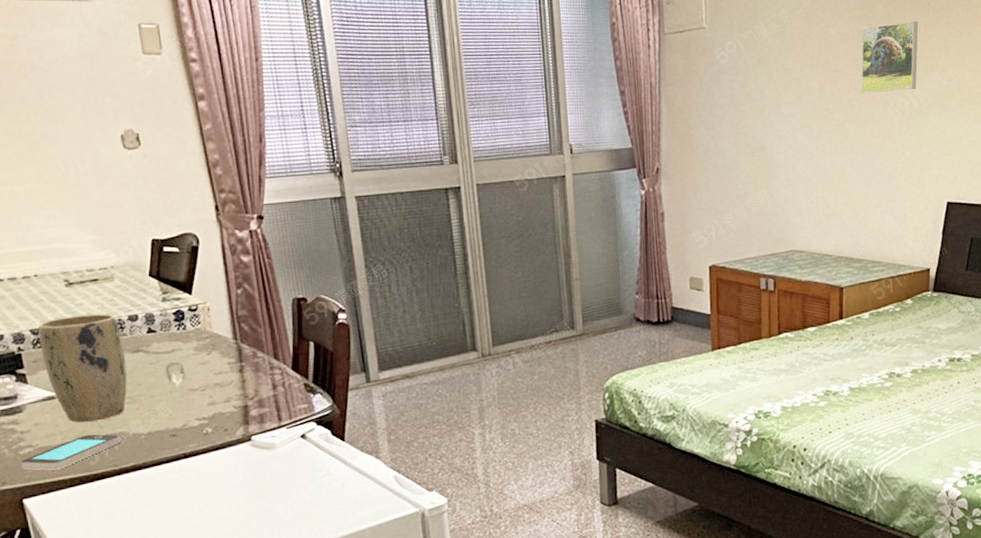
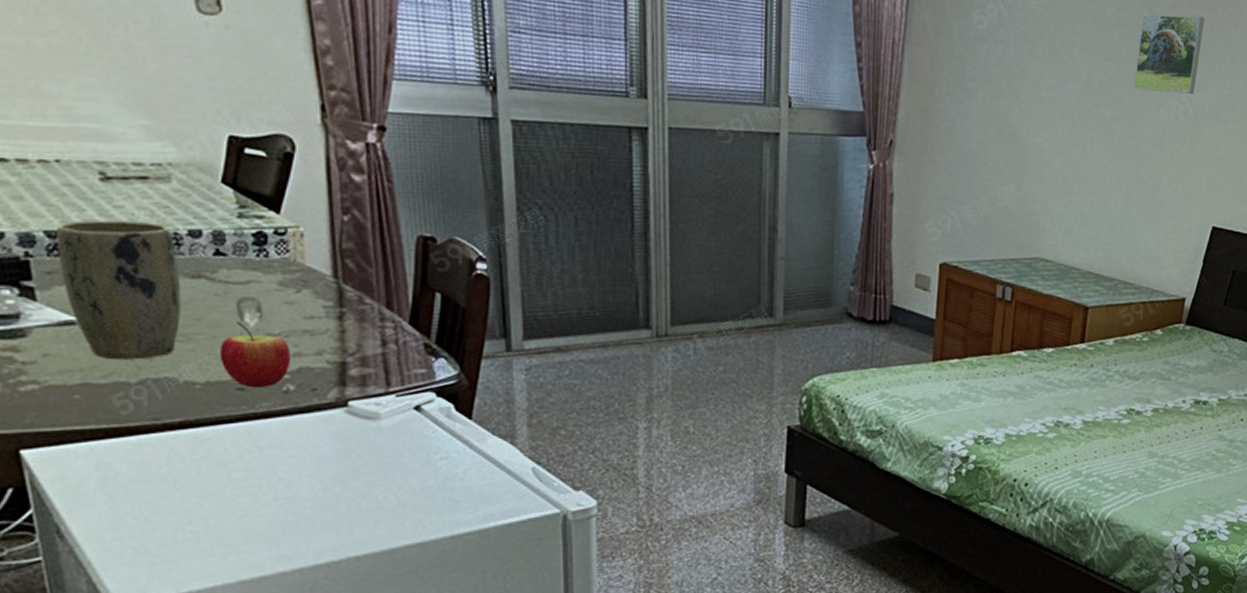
smartphone: present [20,434,121,471] -> none [19,375,166,417]
apple: none [156,383,208,434] -> present [220,322,292,389]

